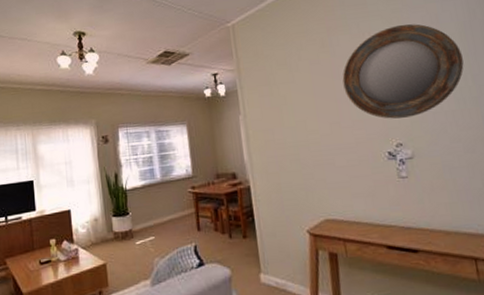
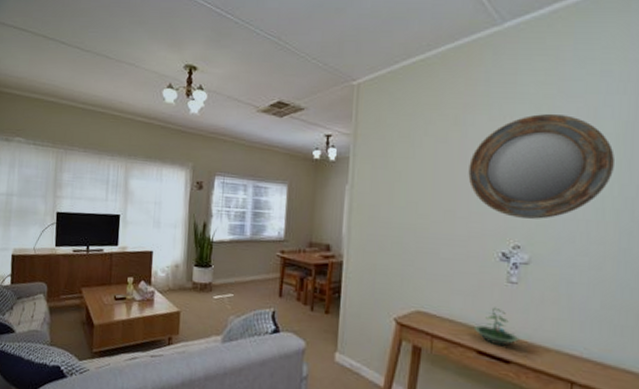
terrarium: none [378,202,421,238] -> present [473,307,520,347]

